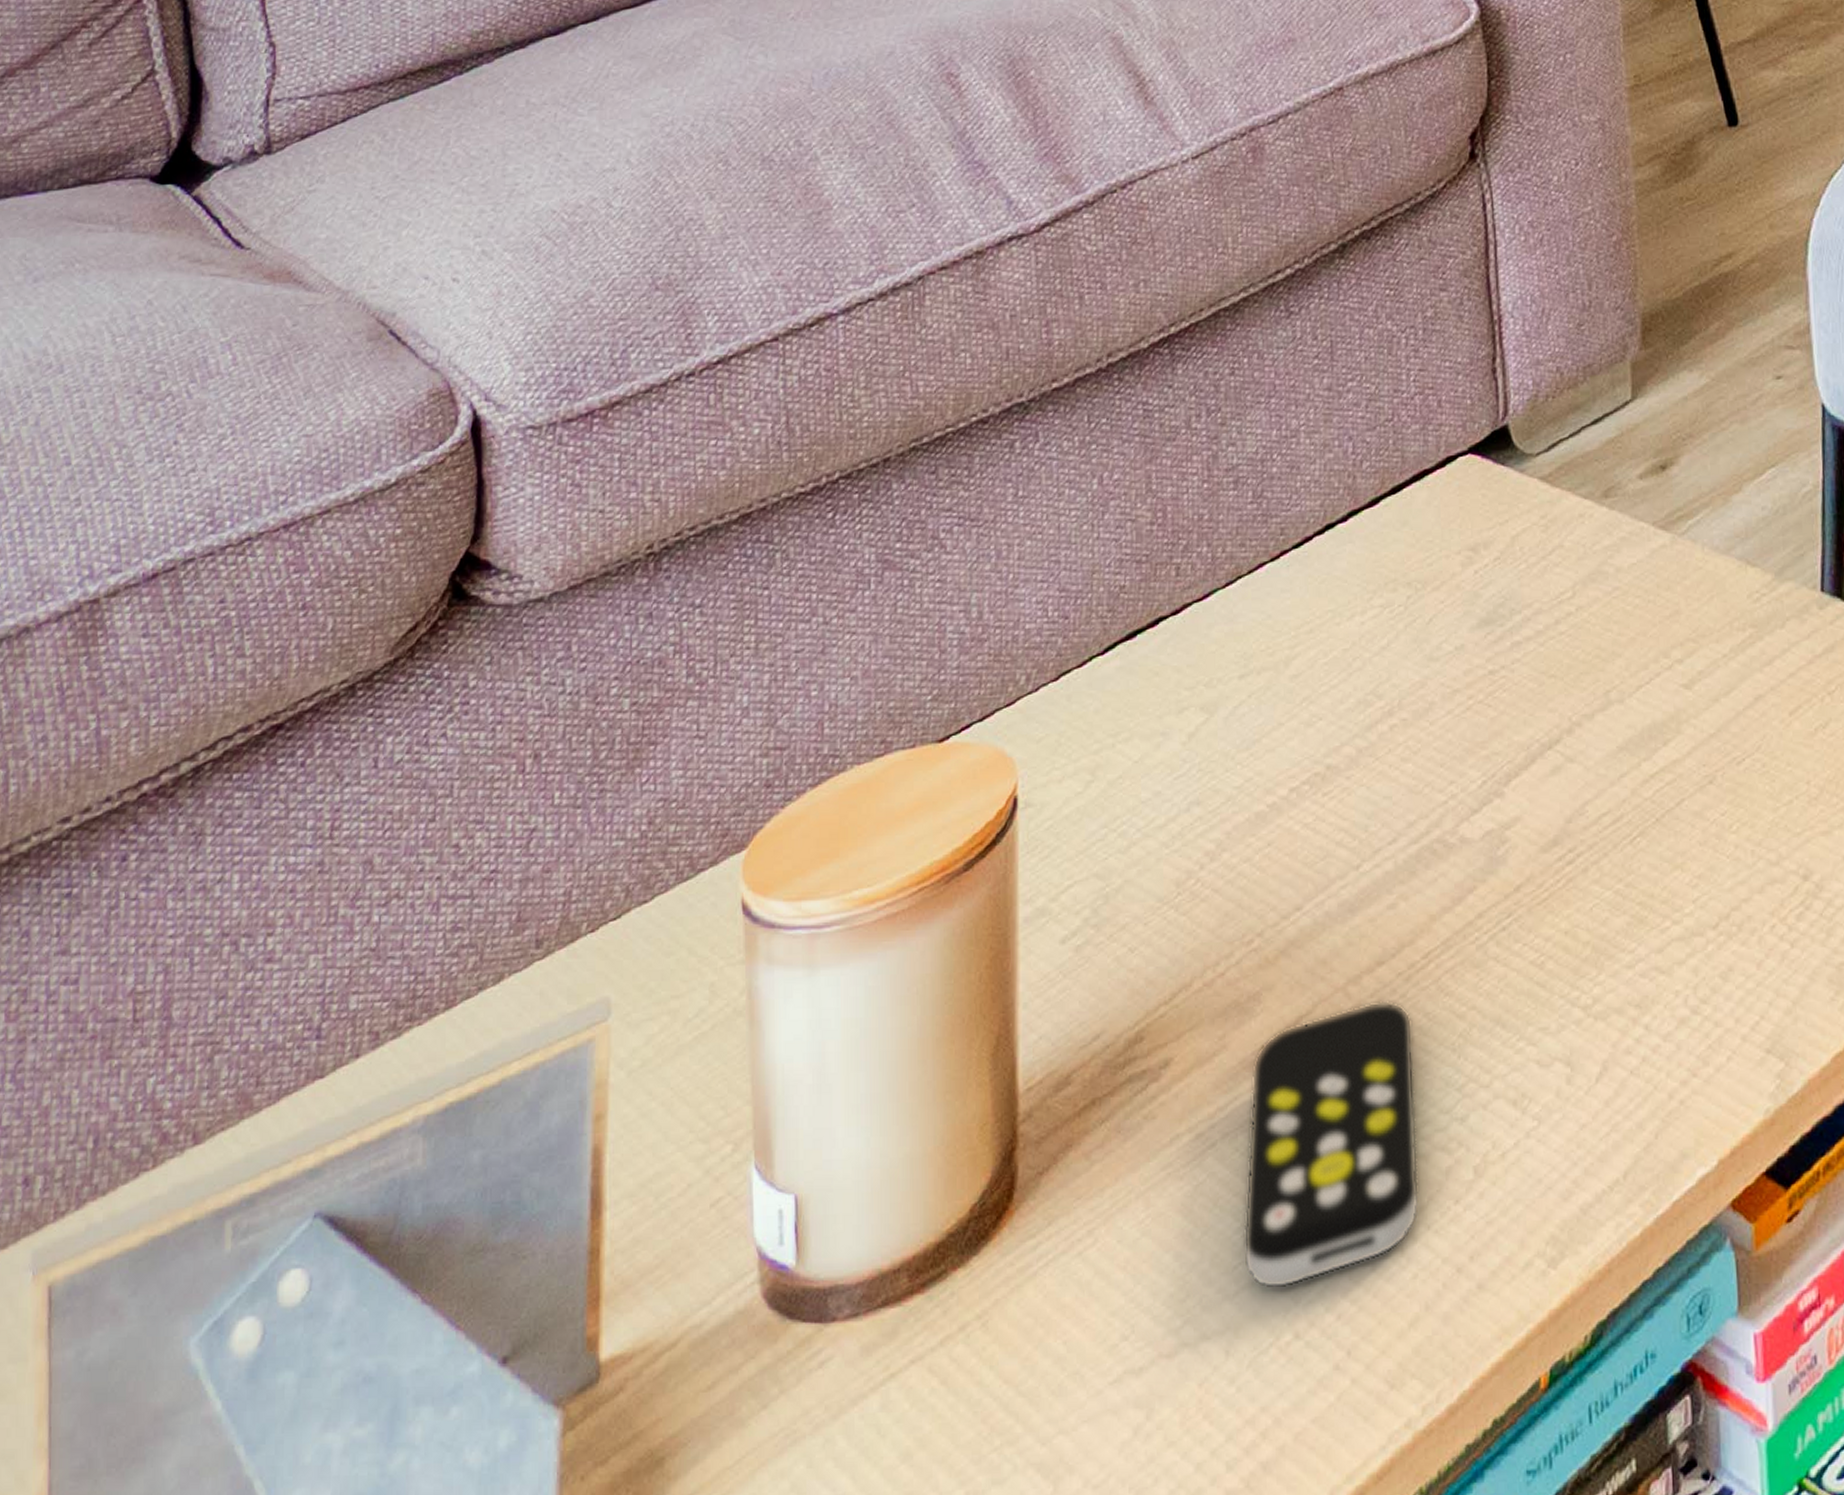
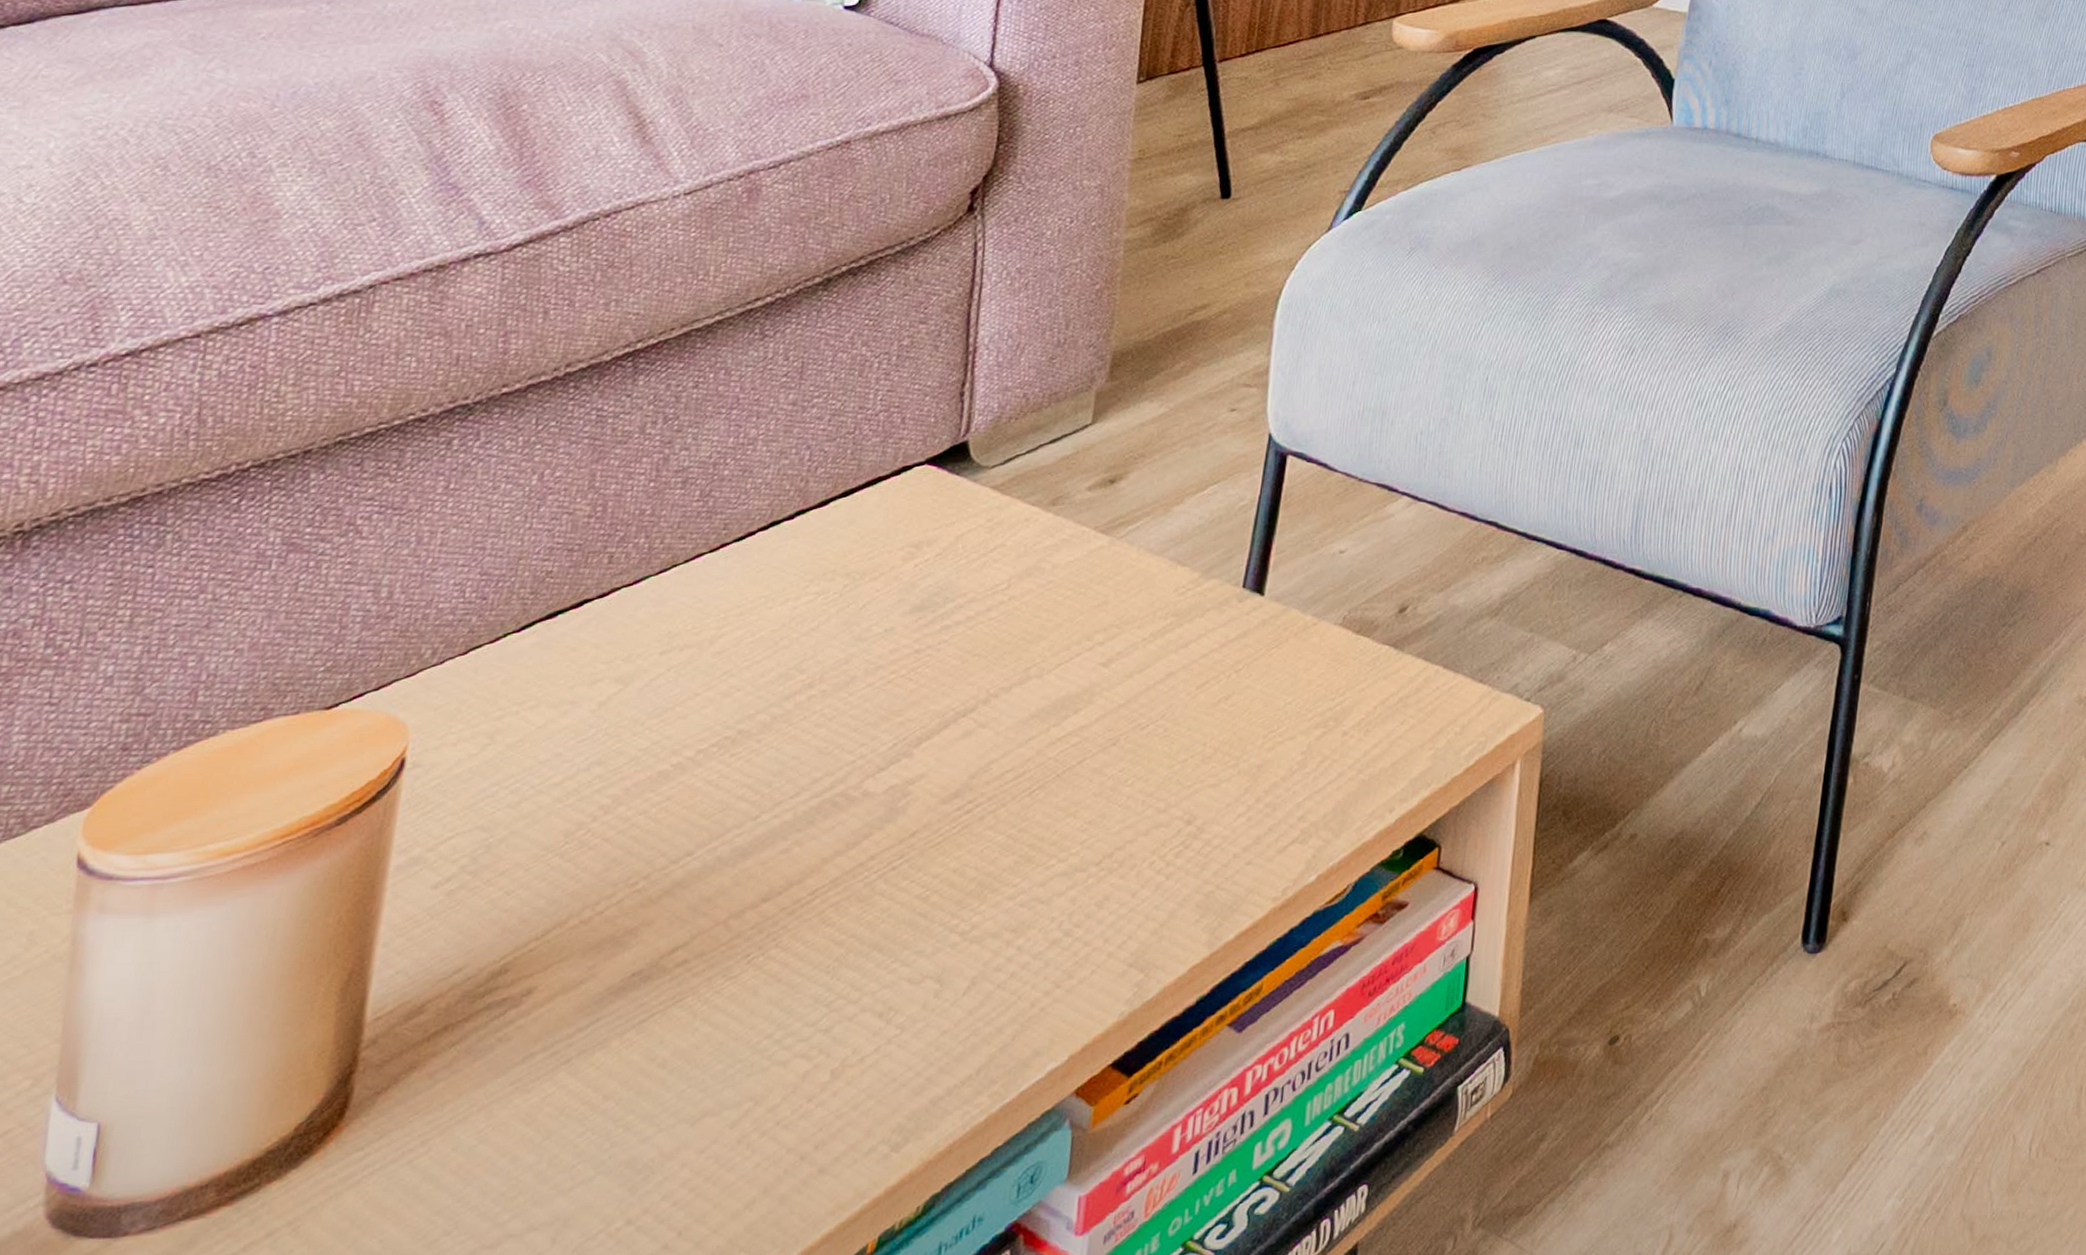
remote control: present [1243,1001,1420,1289] -> none [583,932,790,1183]

